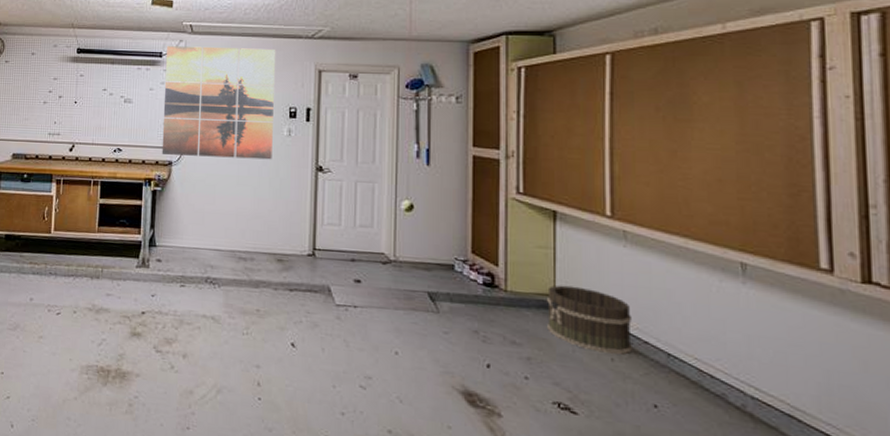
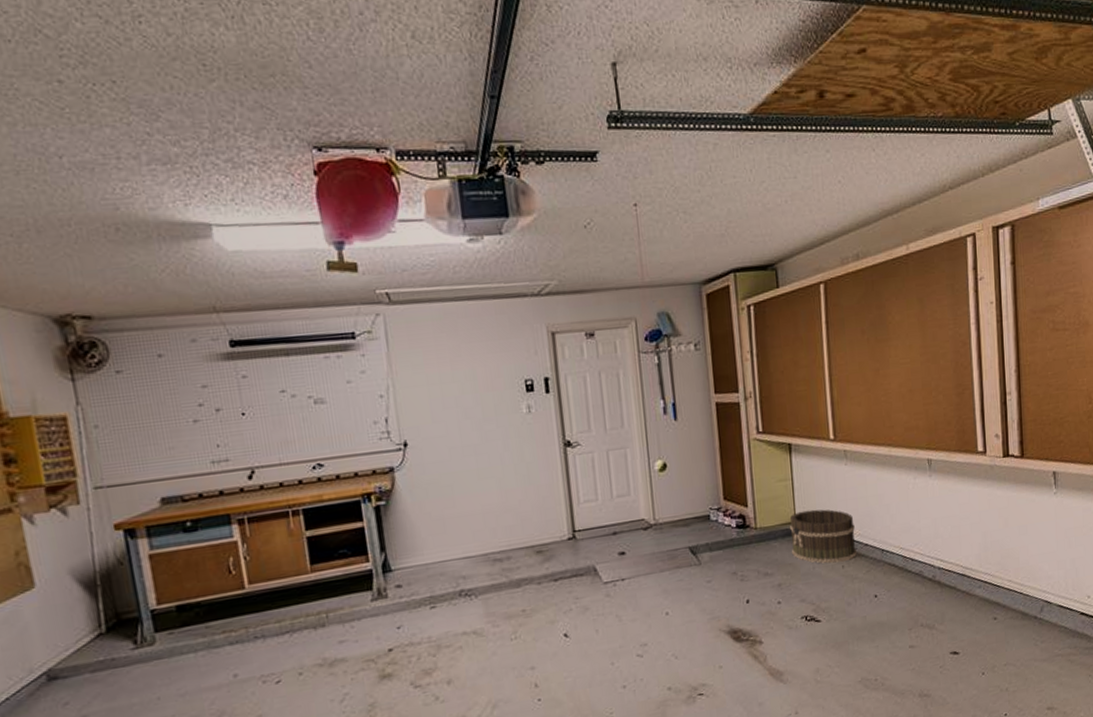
wall art: present [161,46,275,160] -> none [360,313,514,461]

